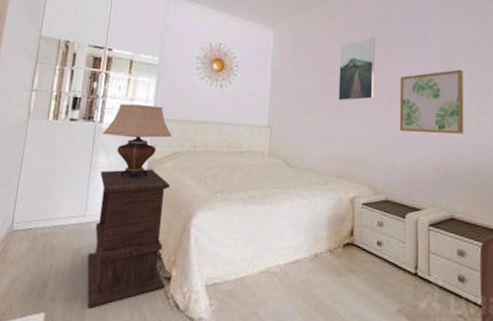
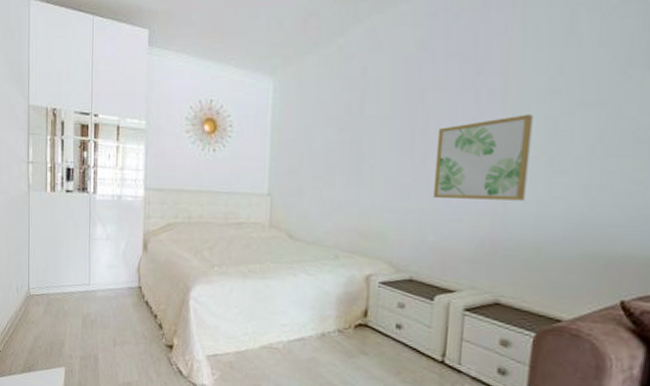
side table: present [87,169,170,309] -> none [96,240,168,368]
table lamp: present [102,104,172,179] -> none [97,174,165,250]
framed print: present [338,37,375,101] -> none [353,78,406,163]

